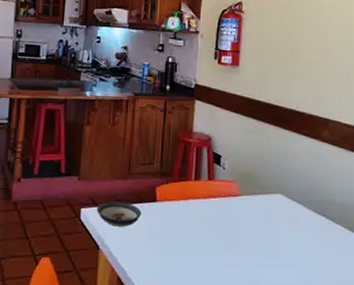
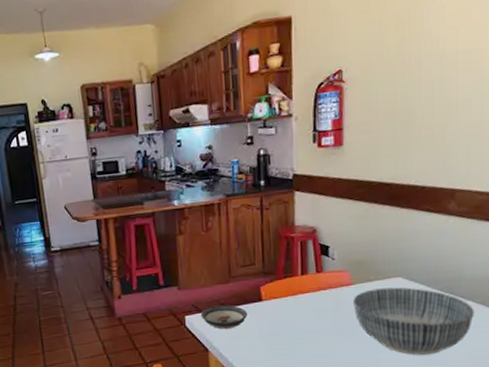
bowl: none [239,202,342,275] -> present [353,287,474,355]

